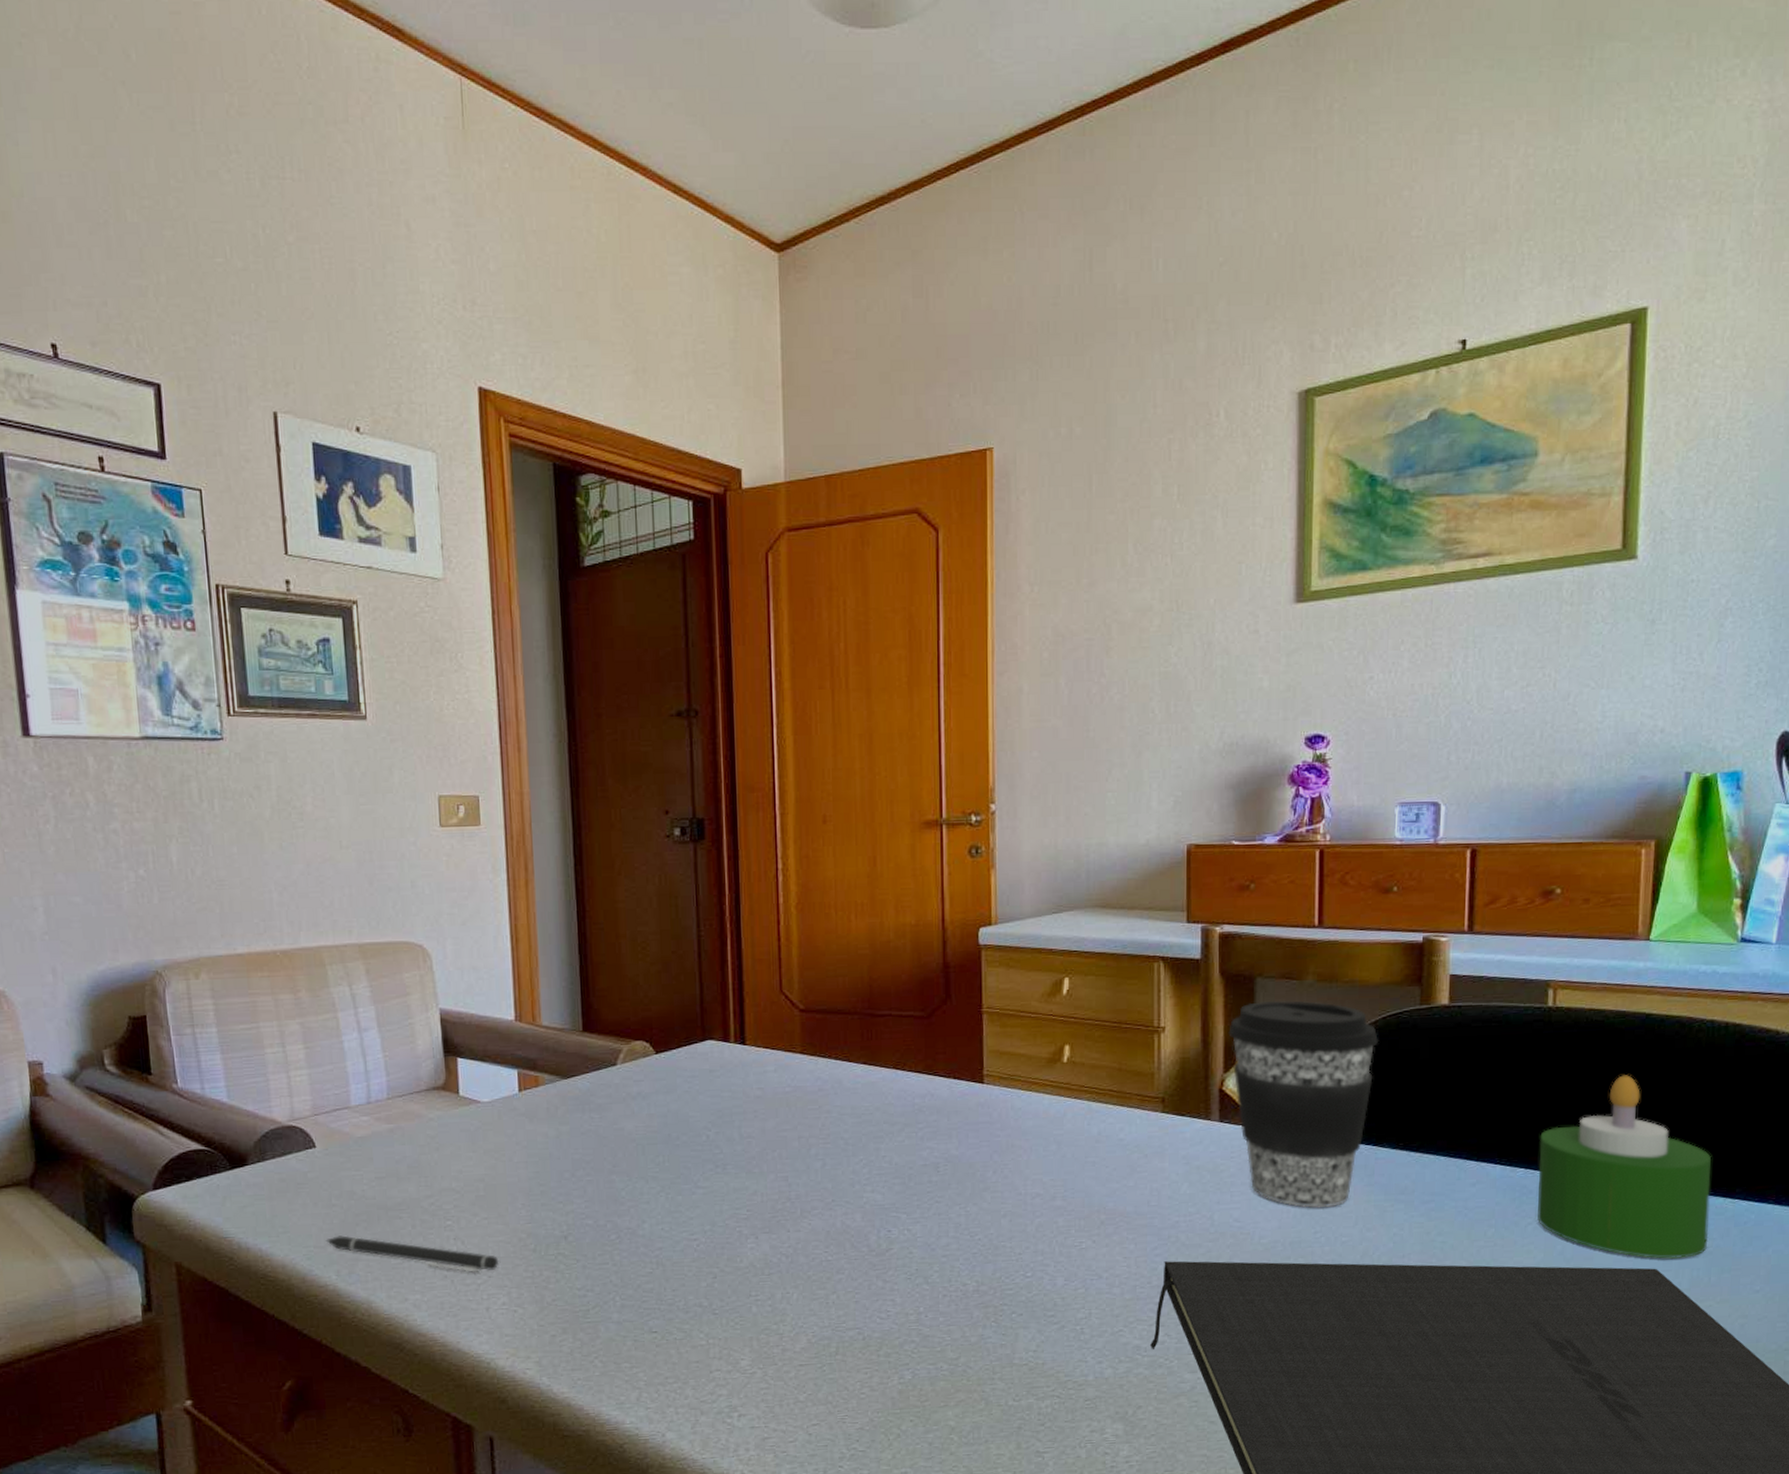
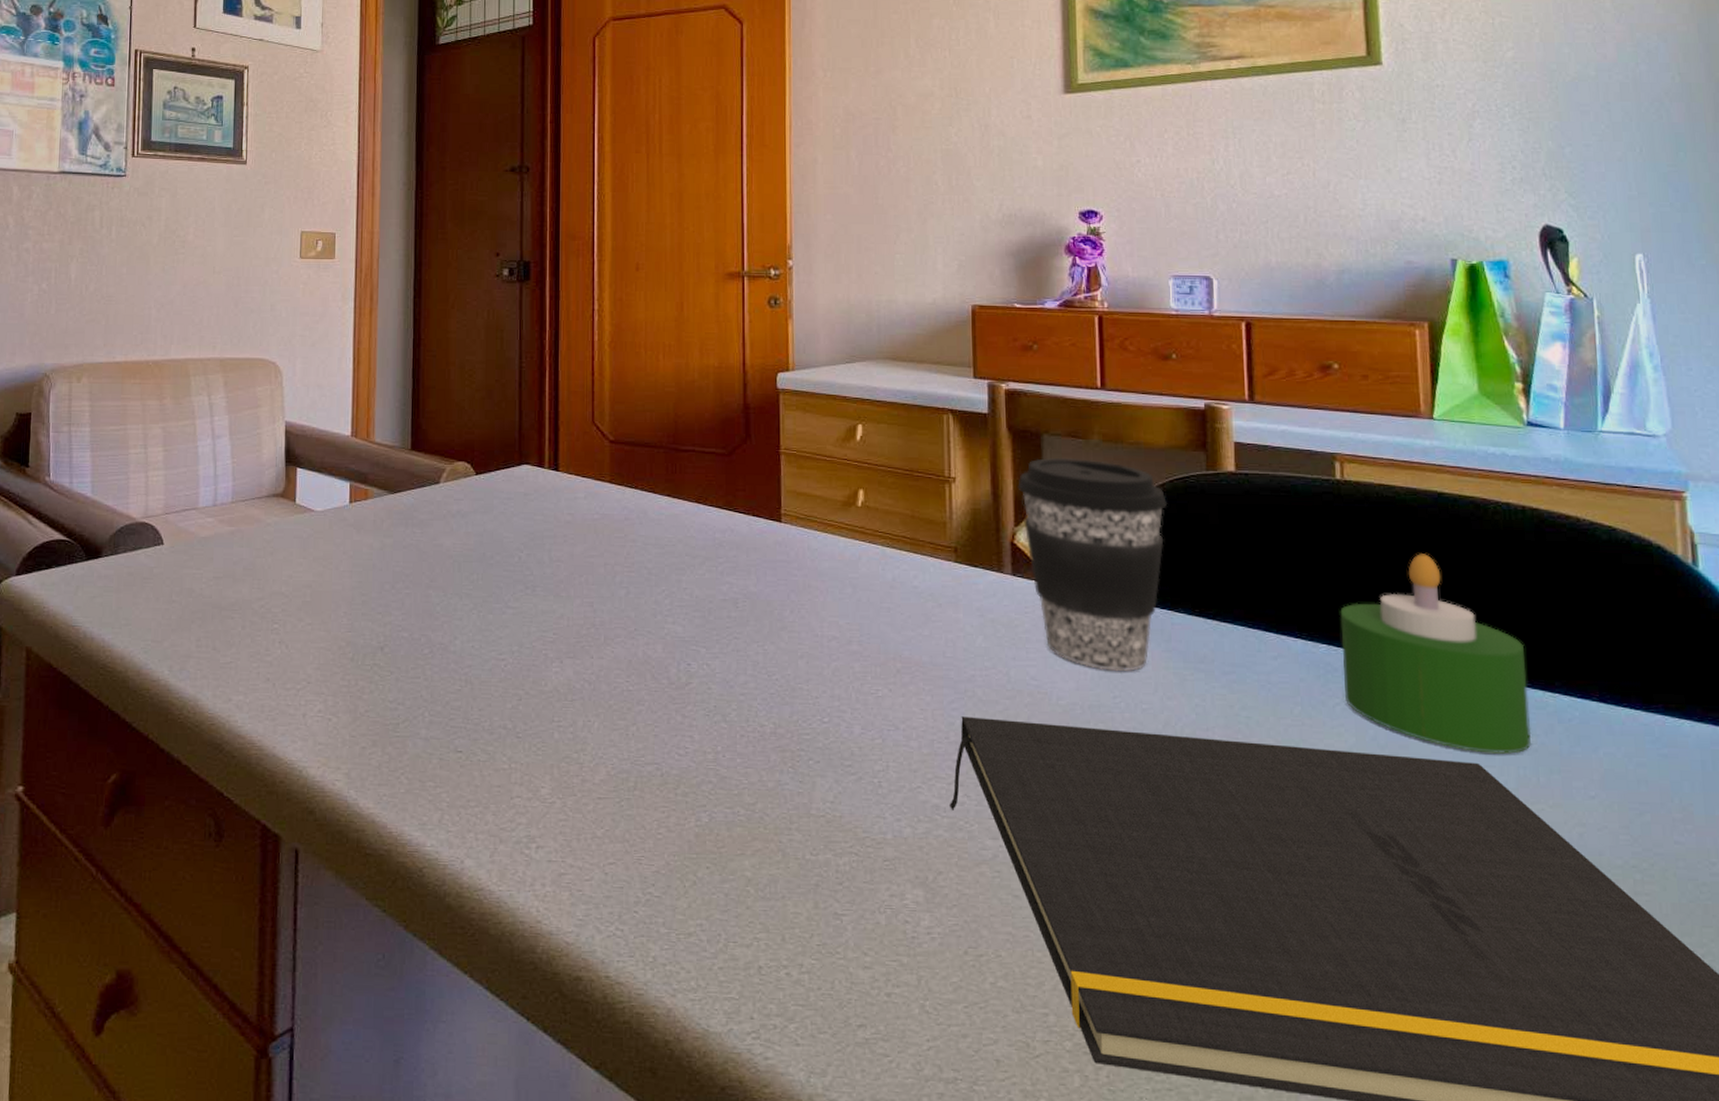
pen: present [325,1235,499,1272] -> none [162,631,319,677]

